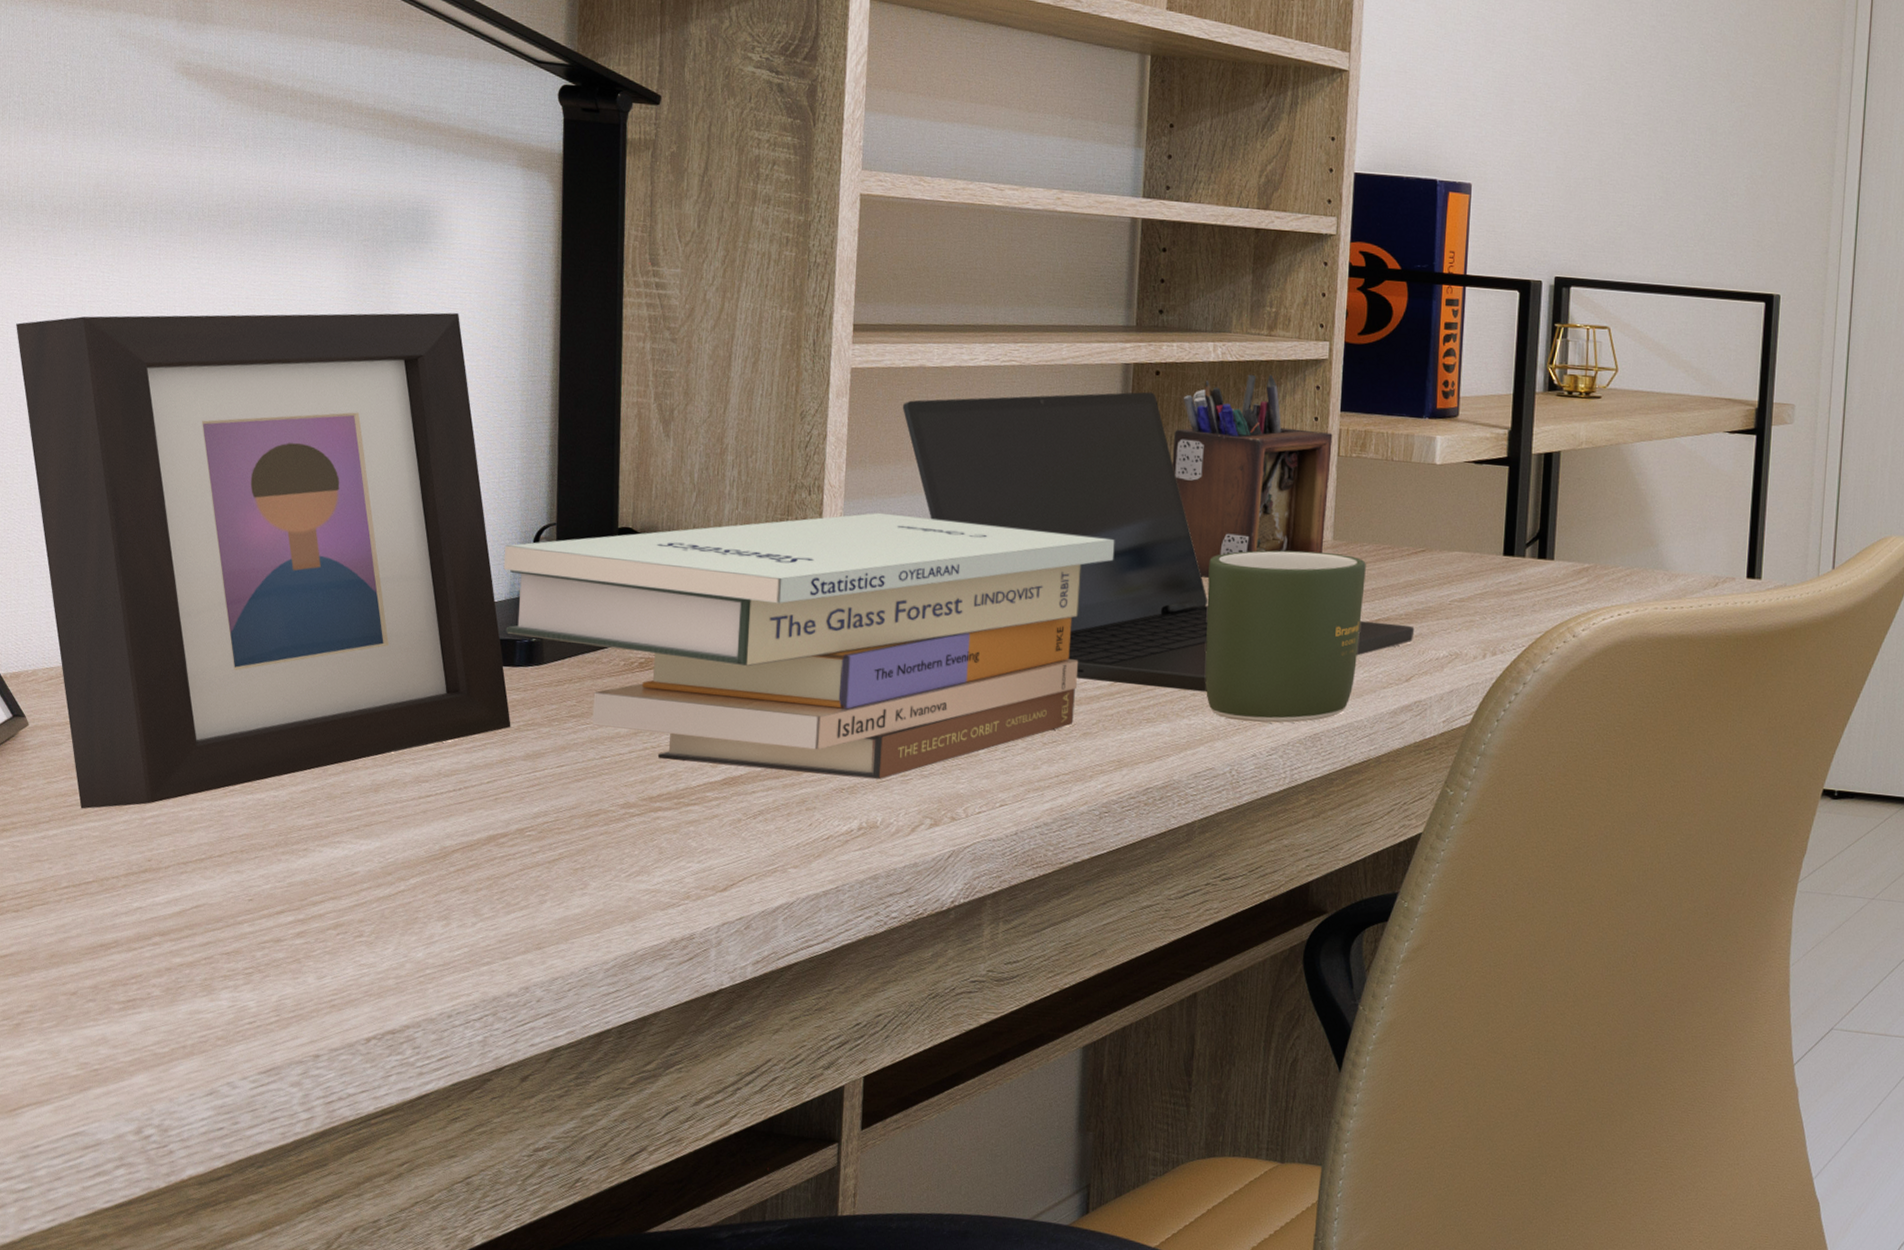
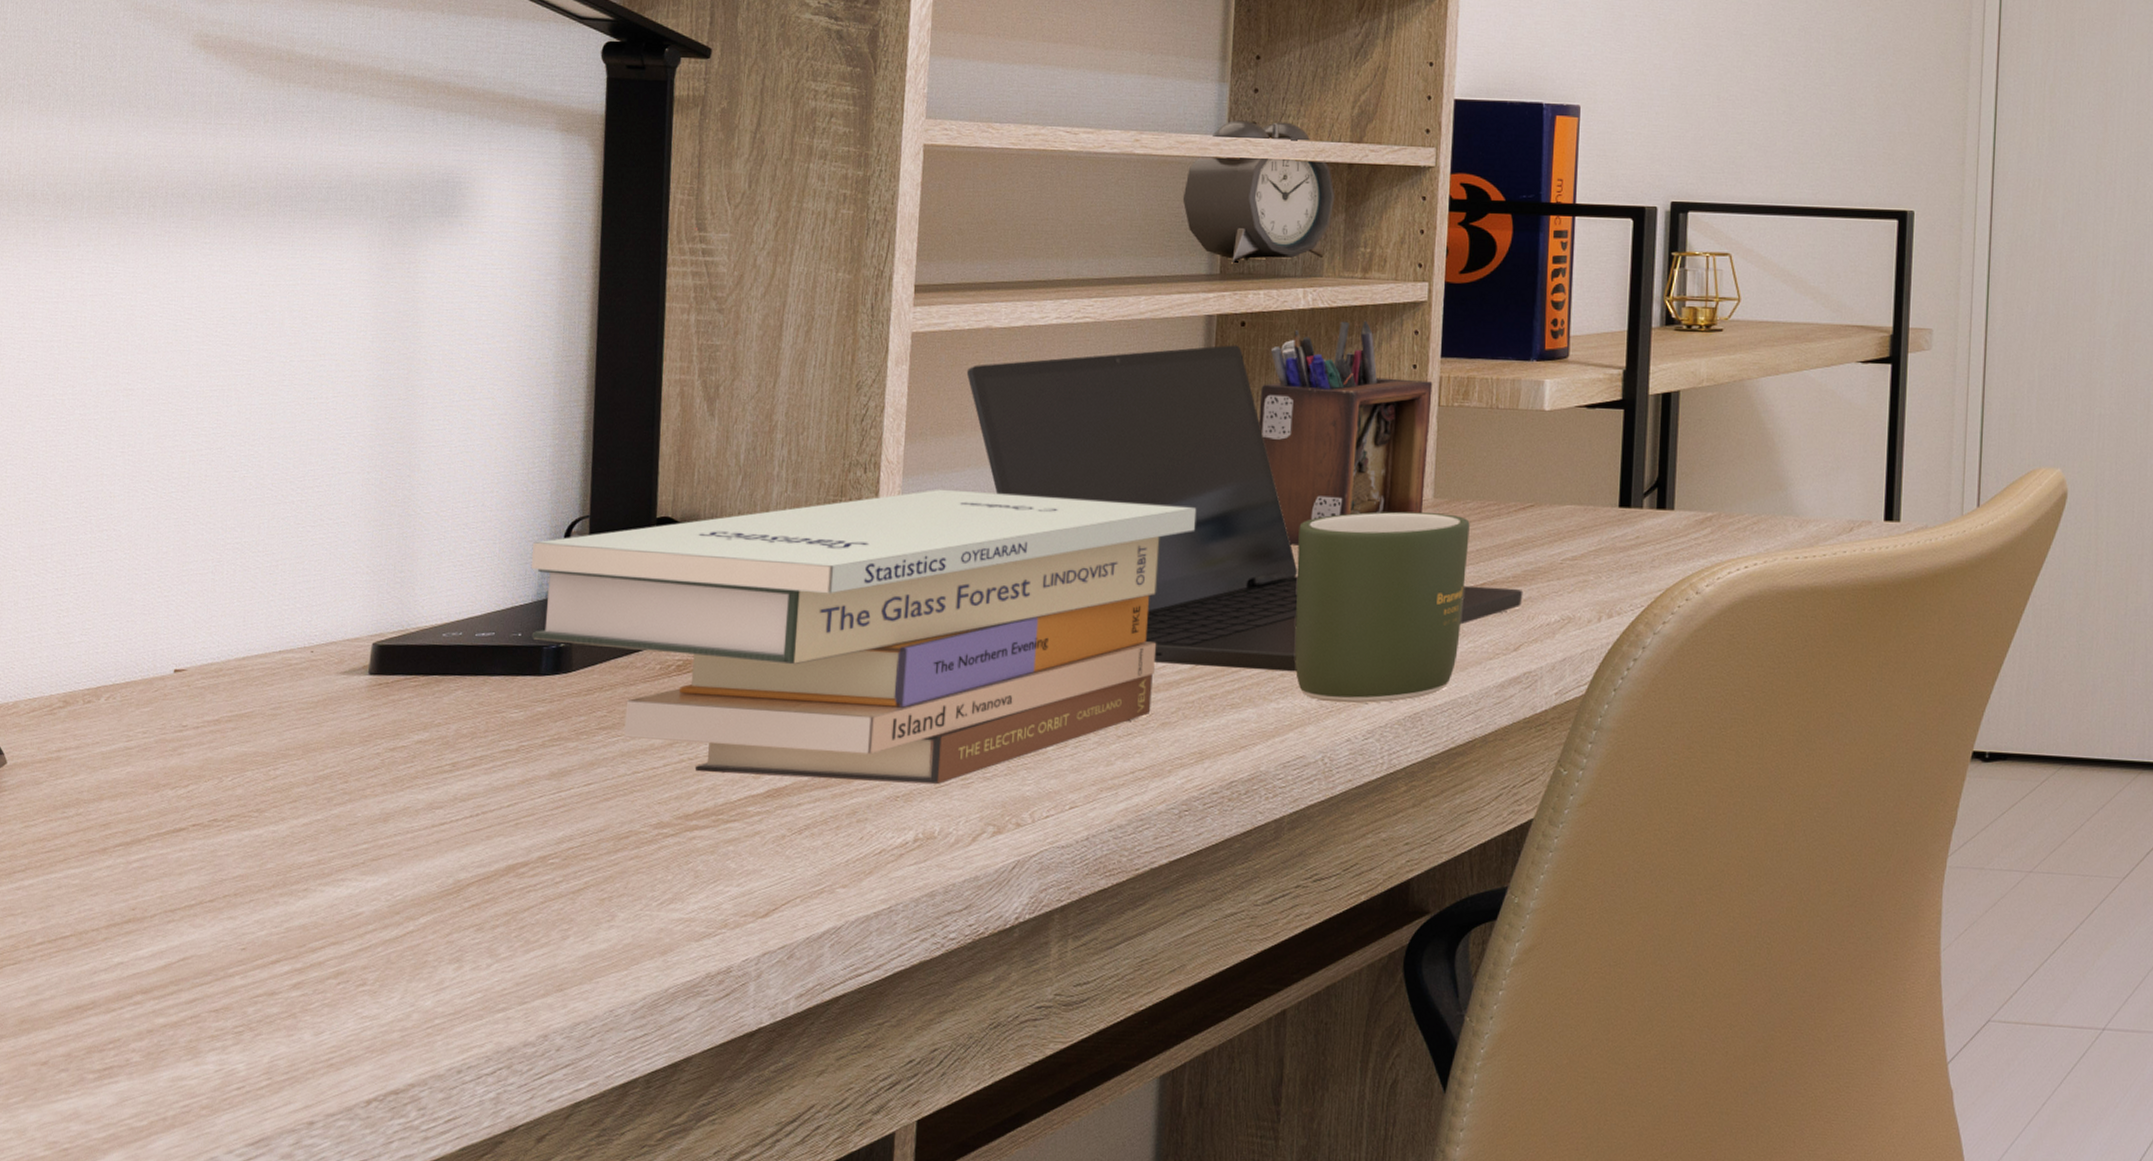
picture frame: present [16,312,511,809] -> none [11,290,535,855]
alarm clock: none [1101,183,1243,316] -> present [1182,120,1335,263]

